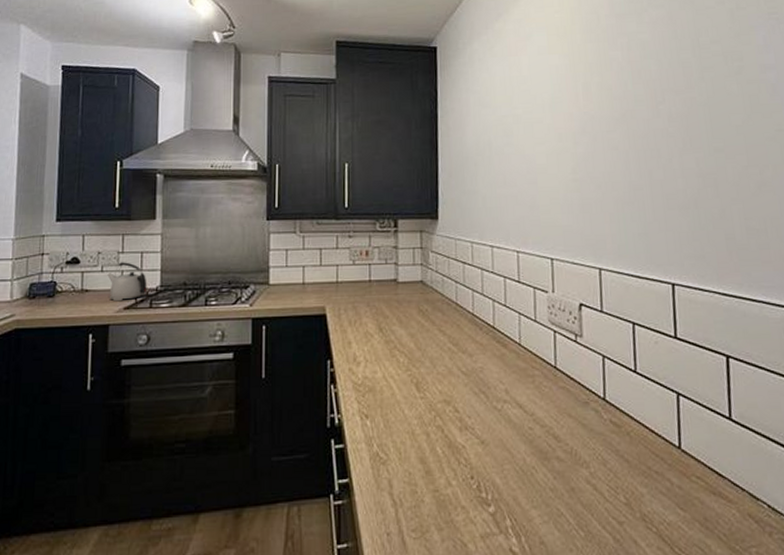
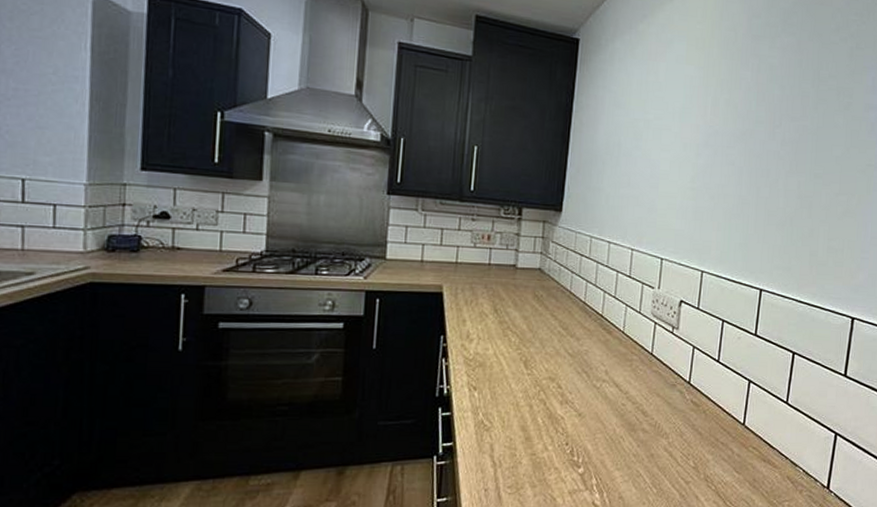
kettle: present [107,262,147,302] -> none [203,222,251,263]

